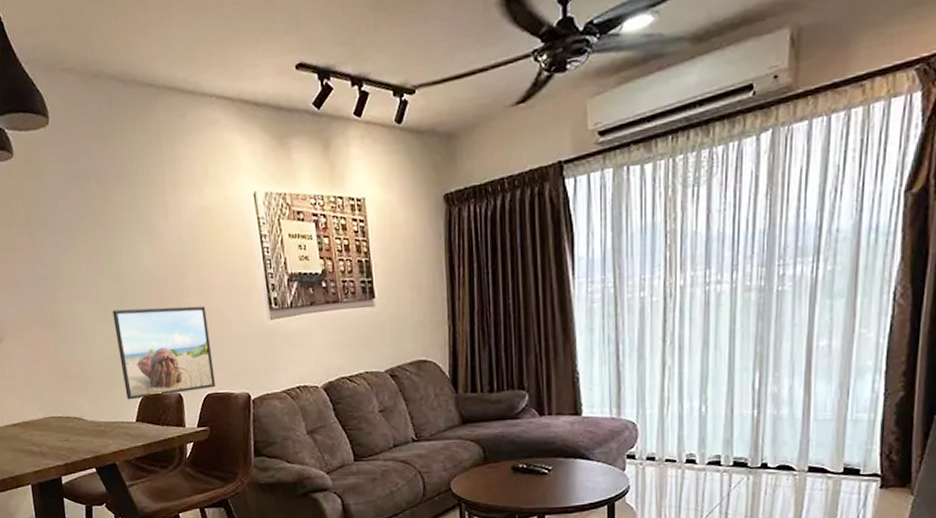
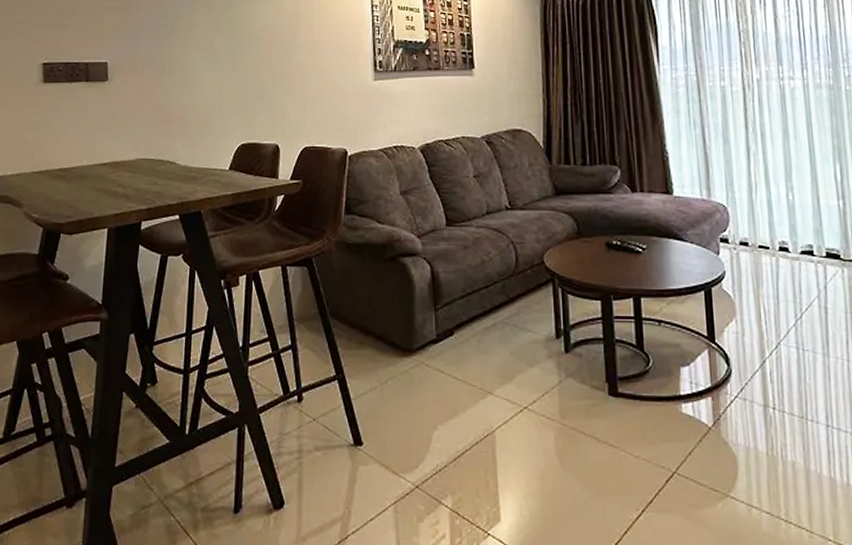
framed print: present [112,306,215,400] -> none [223,60,314,148]

